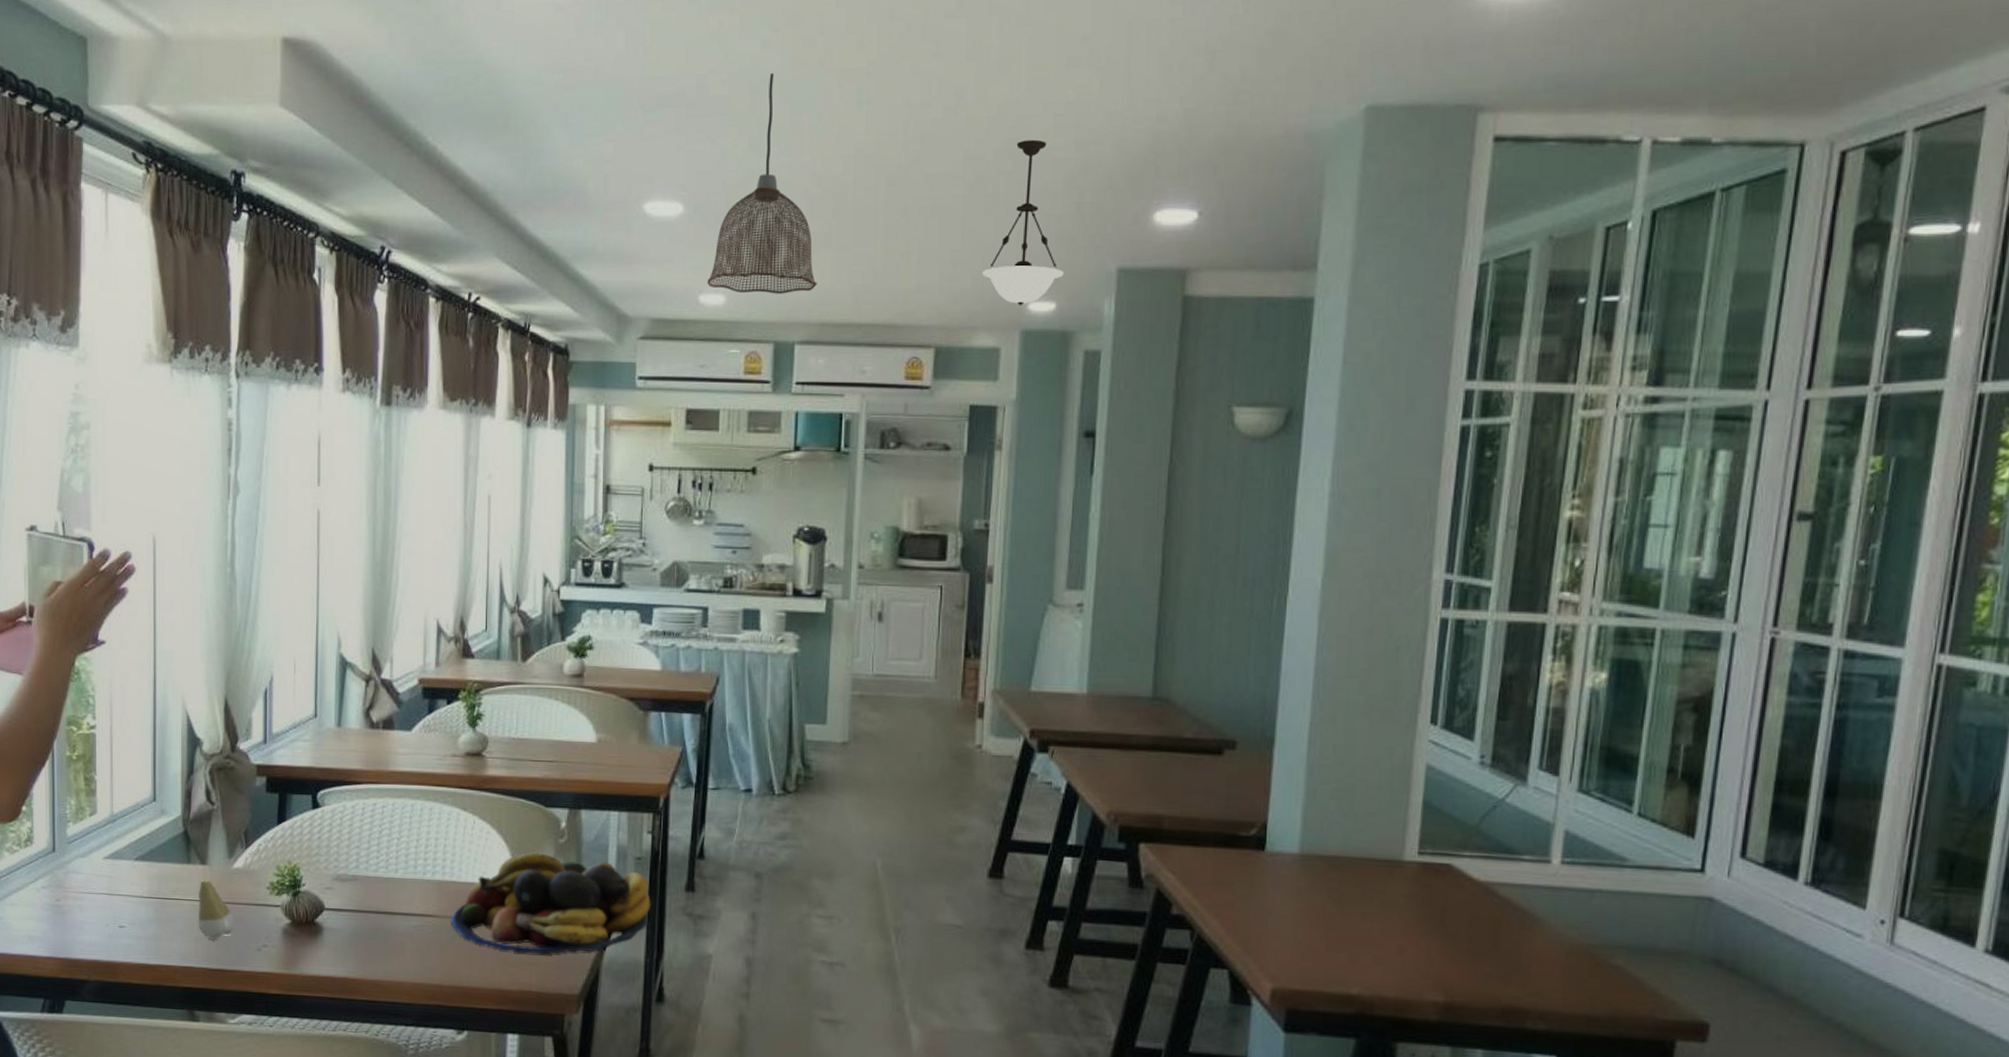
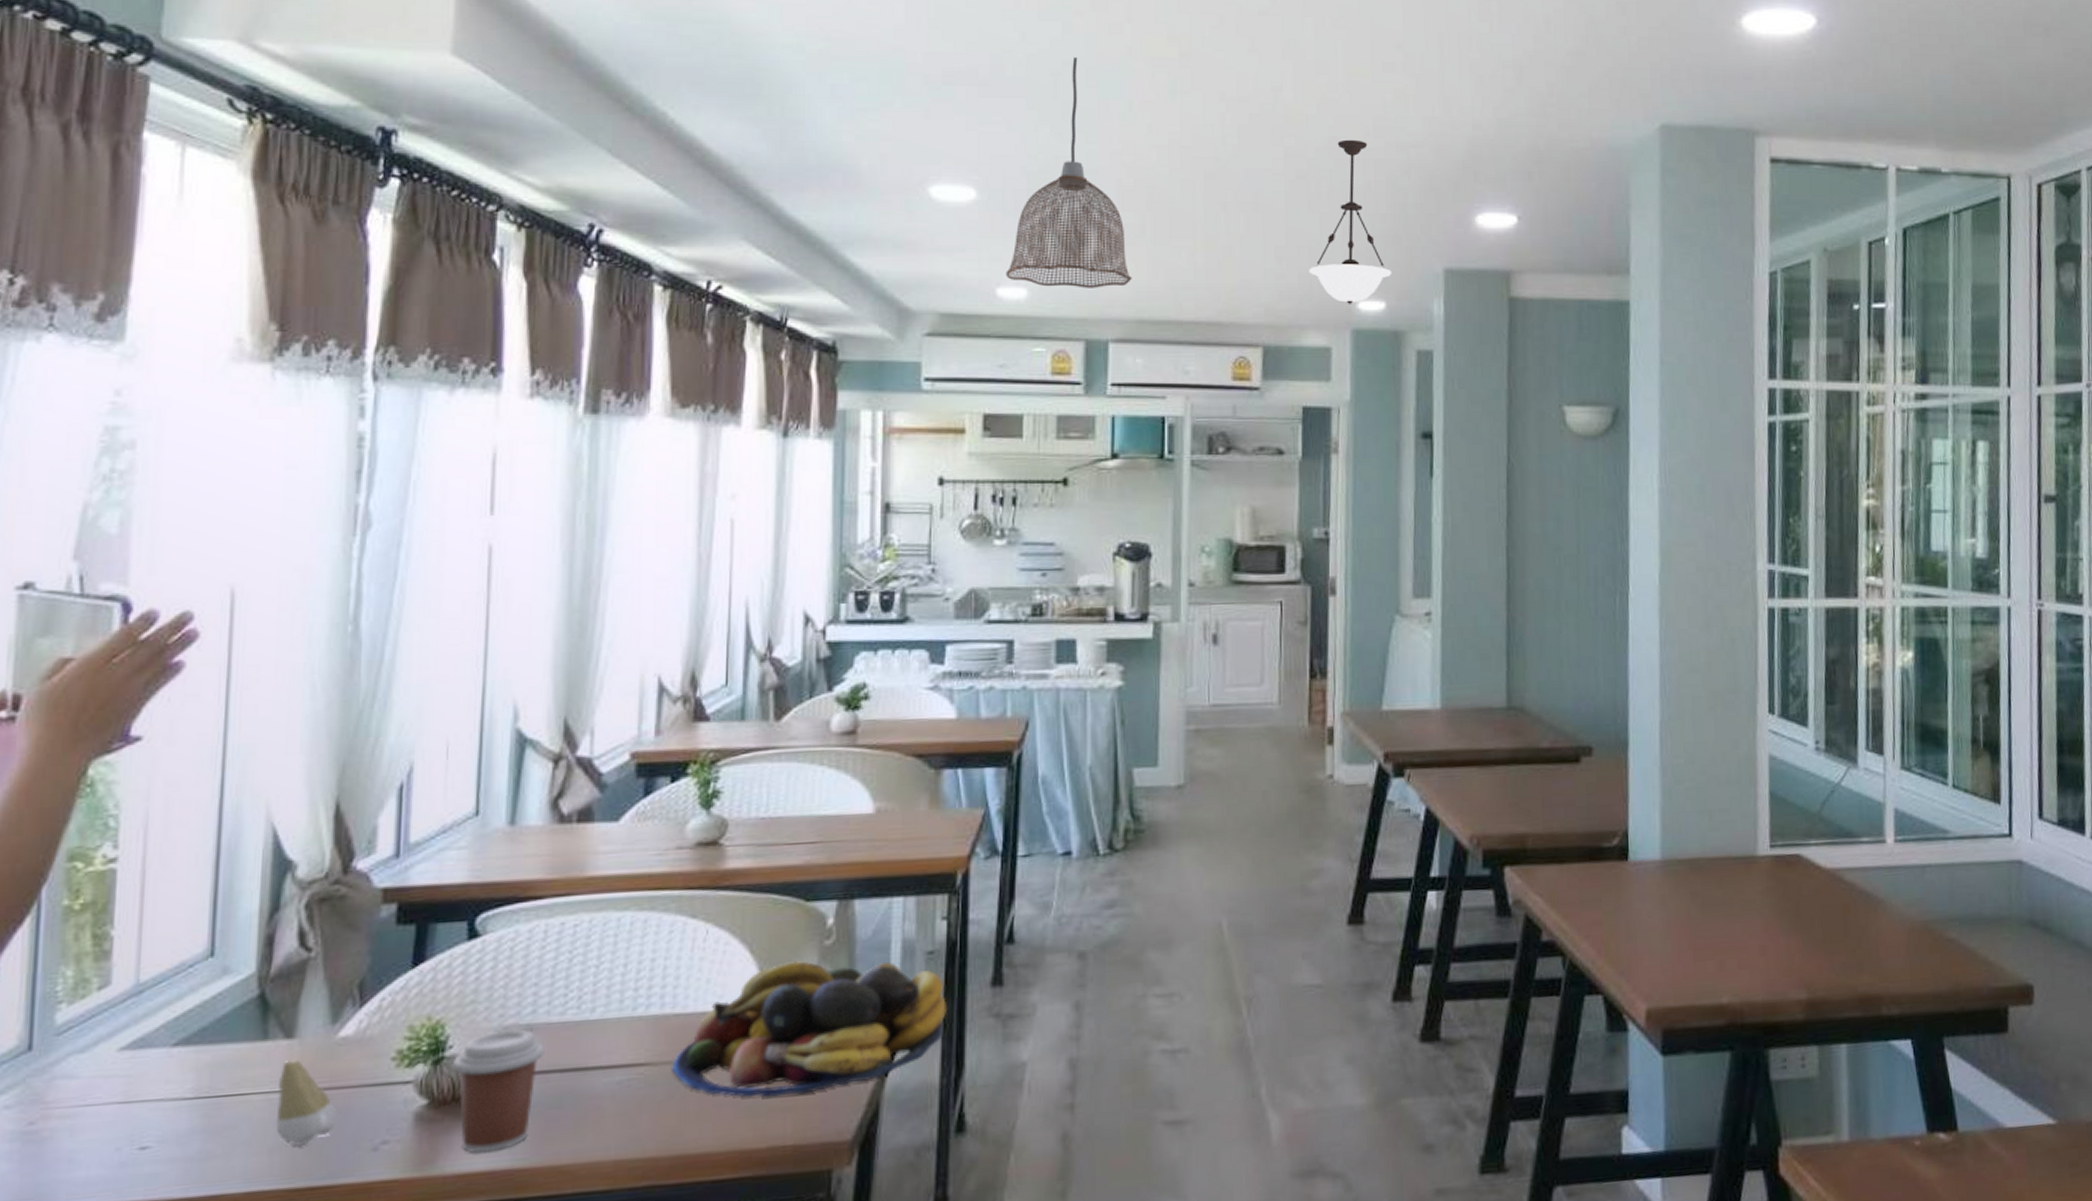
coffee cup: none [305,877,365,964] -> present [452,1029,545,1153]

